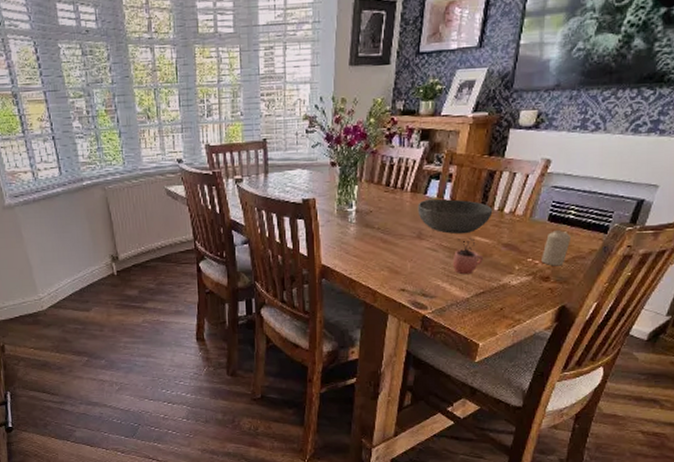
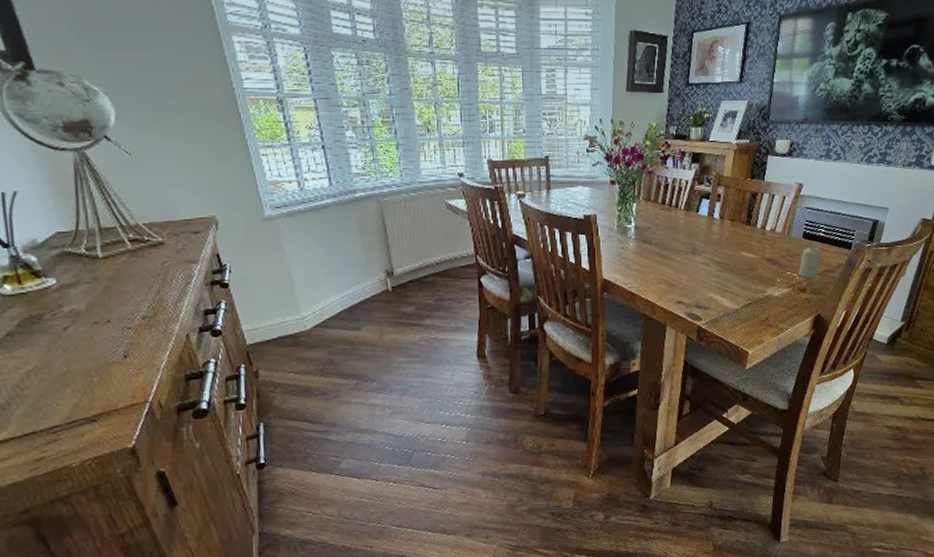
bowl: present [417,198,493,234] -> none [691,216,757,250]
cocoa: present [452,238,484,275] -> none [723,253,750,288]

